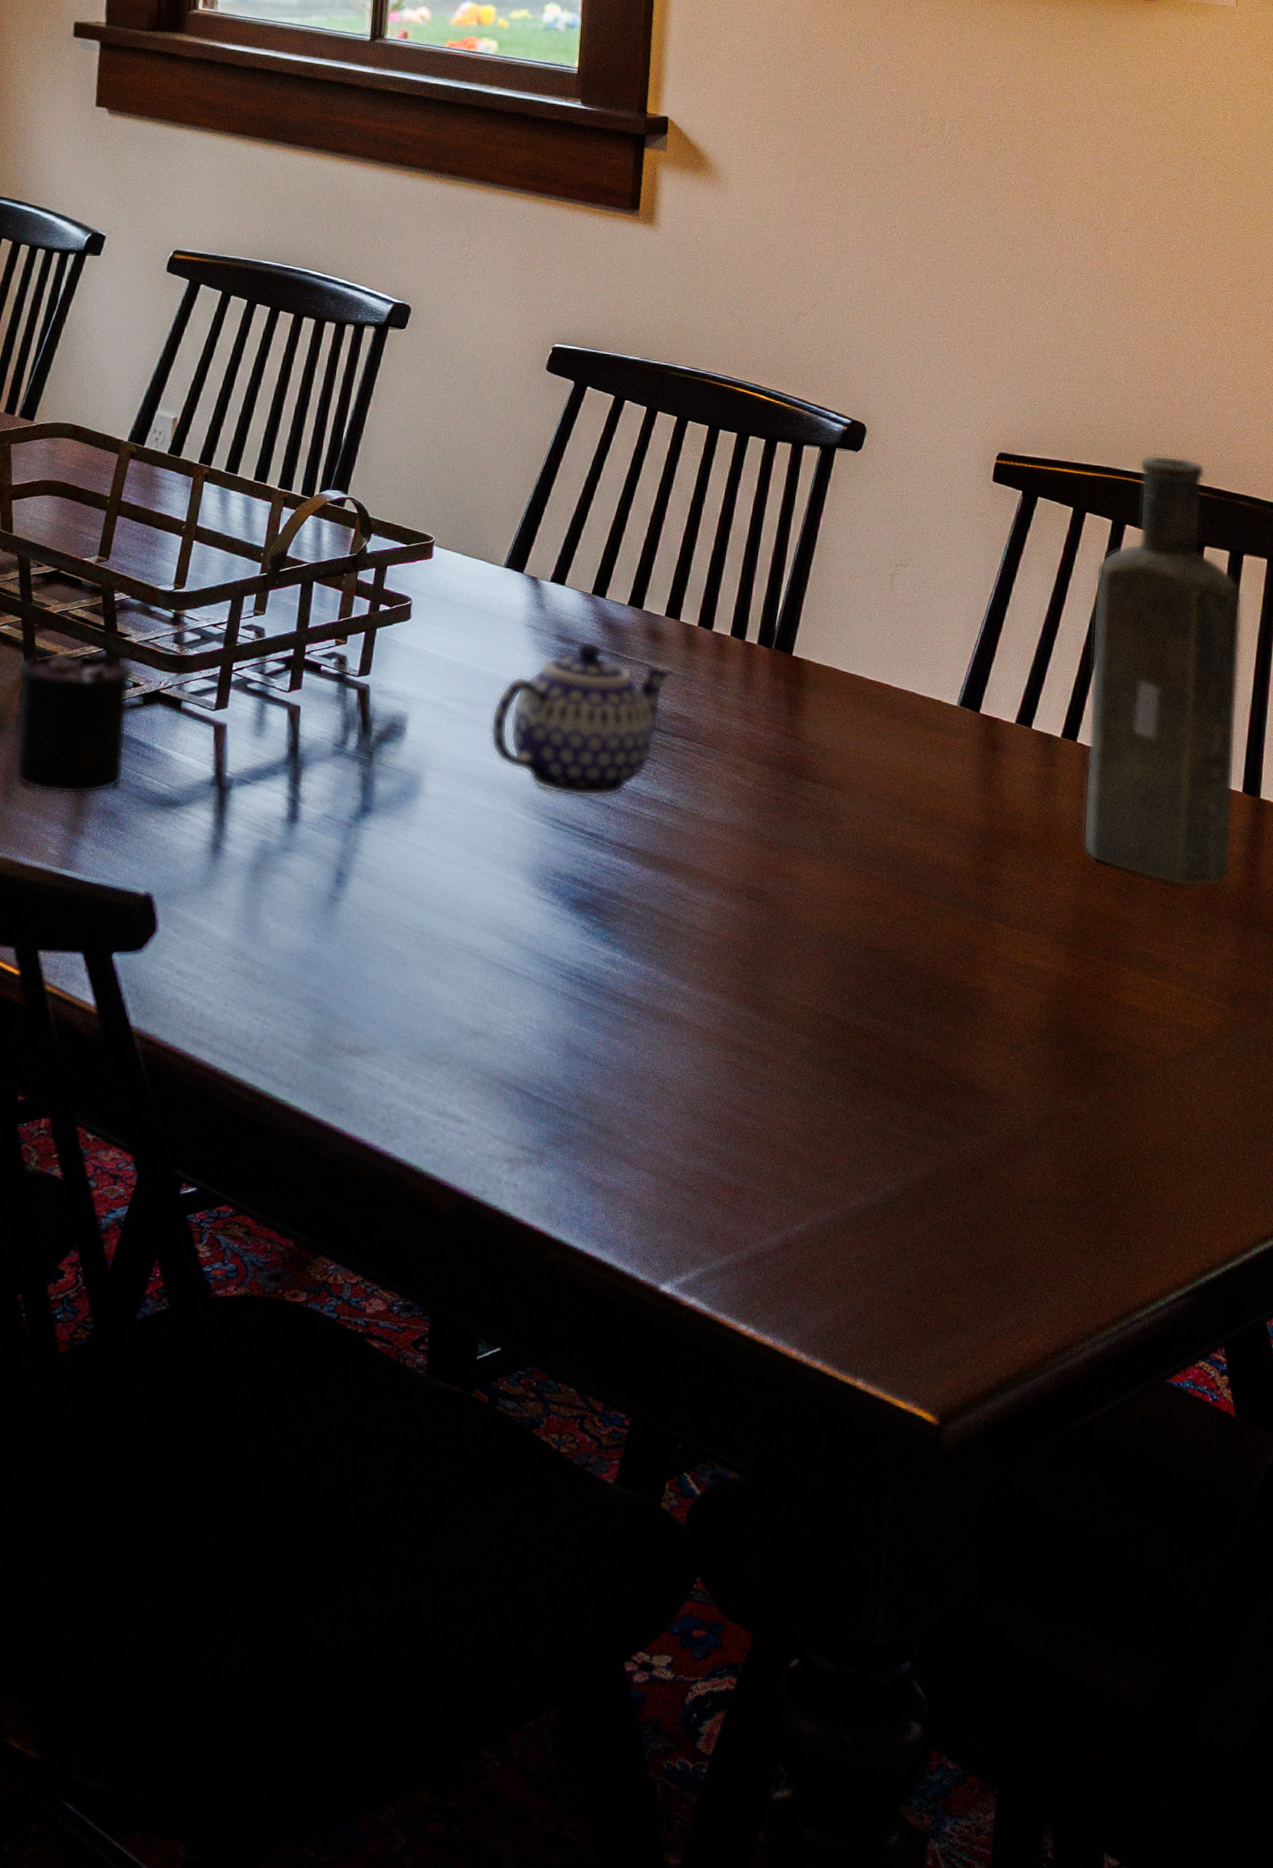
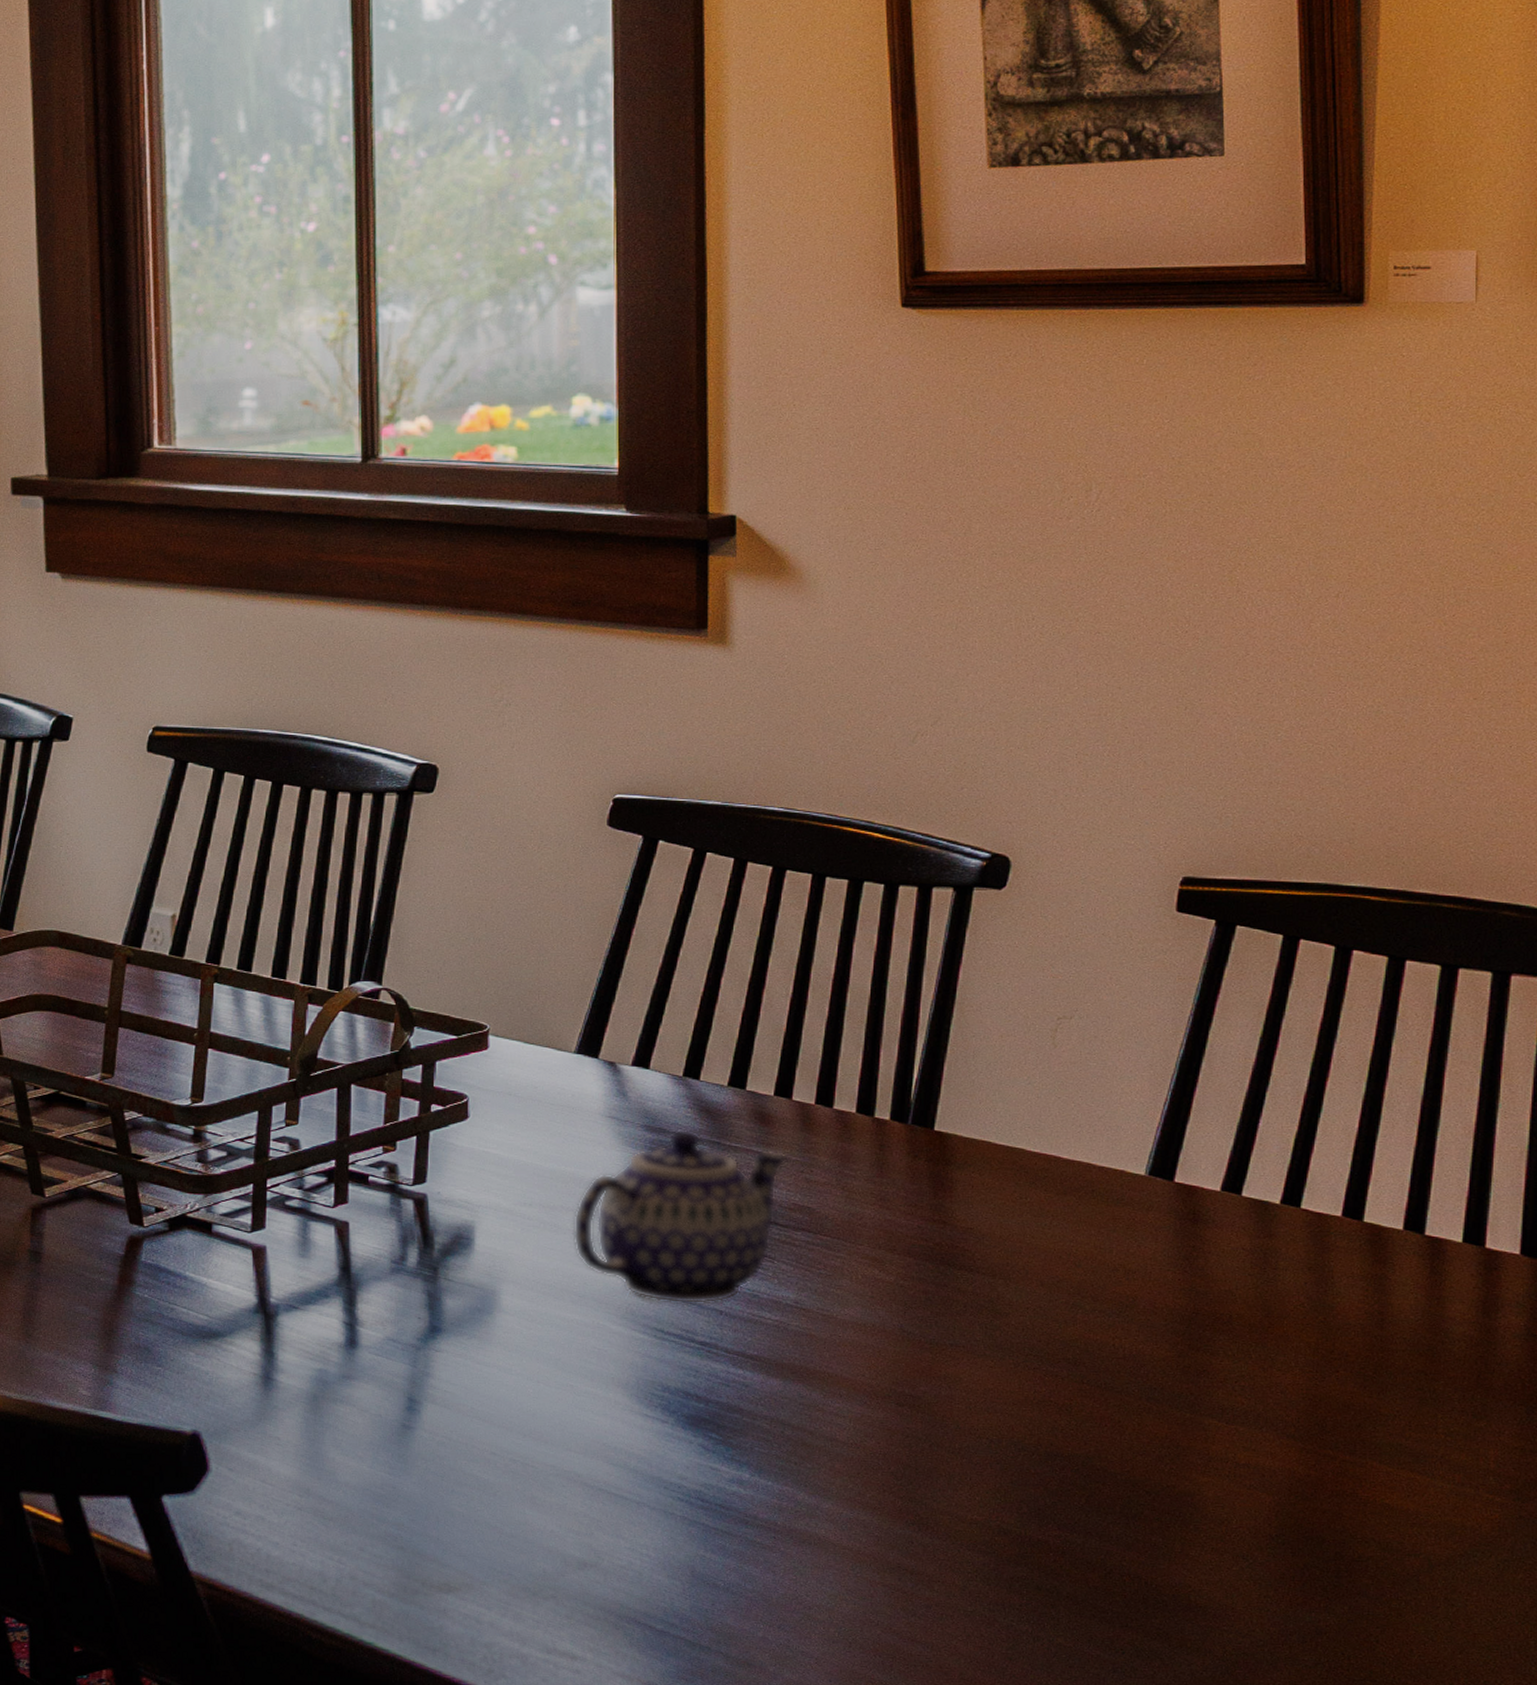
candle: present [14,609,135,795] -> none [24,1130,156,1331]
bottle: present [1082,455,1243,887] -> none [1313,864,1512,1367]

